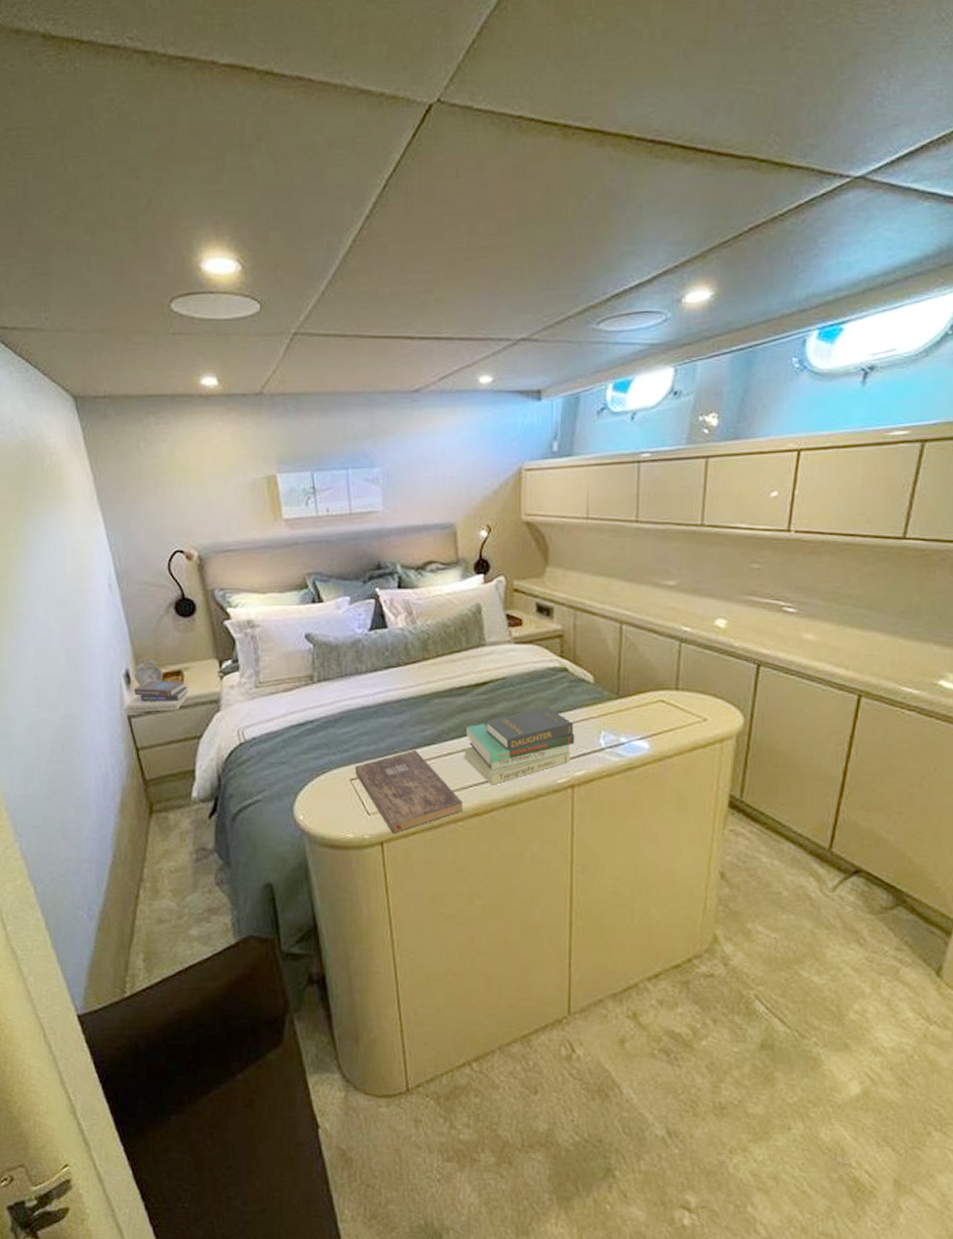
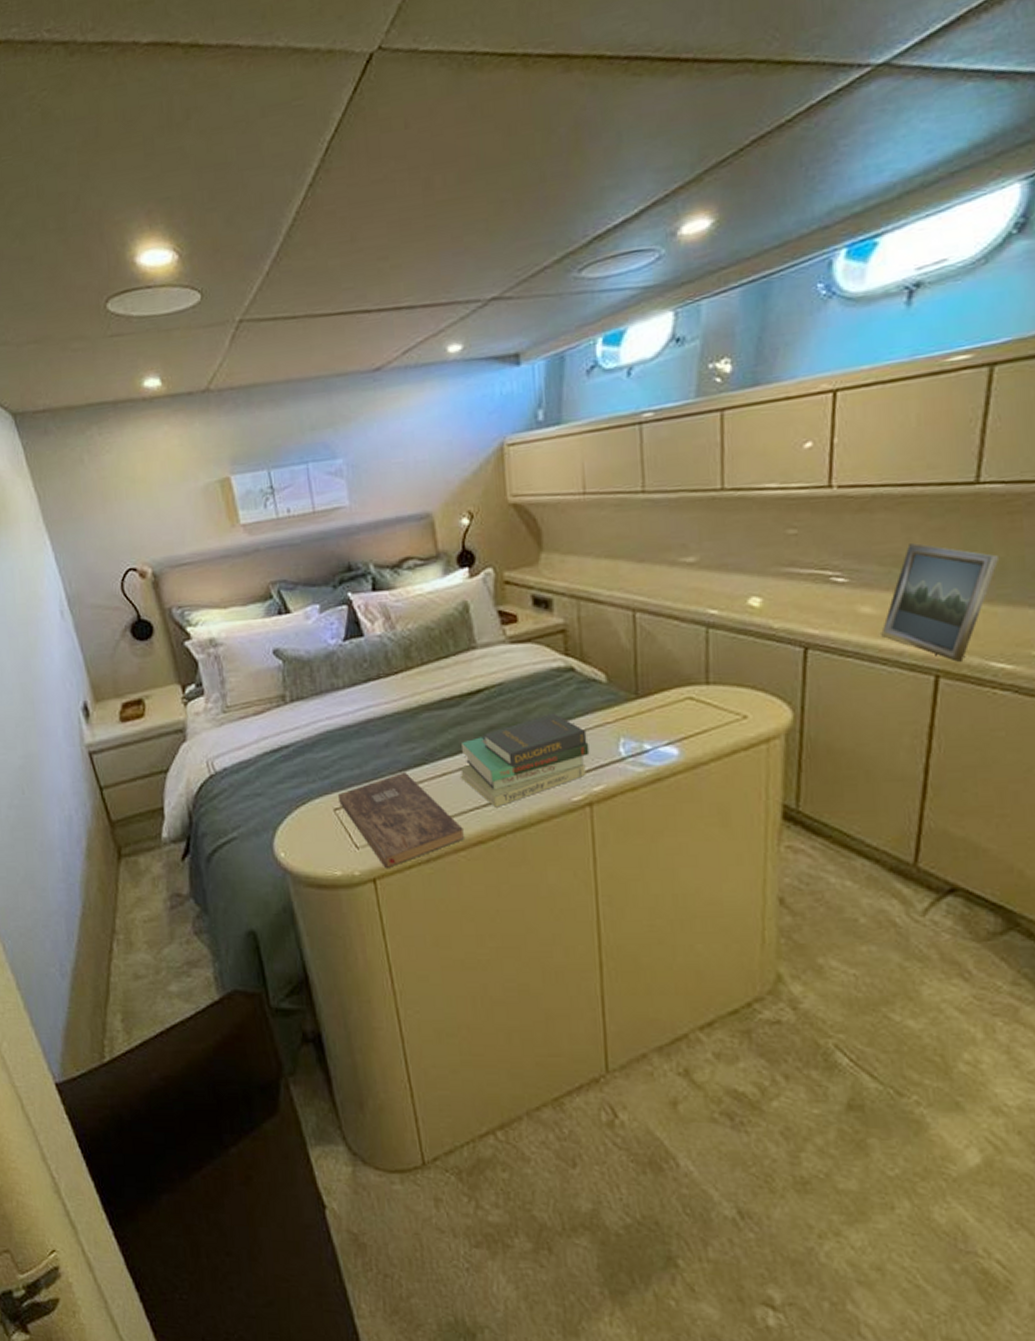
books: present [126,680,189,713] -> none [86,710,152,749]
alarm clock: present [134,657,163,686] -> none [93,686,123,719]
picture frame: none [819,584,916,686] -> present [881,543,1000,663]

